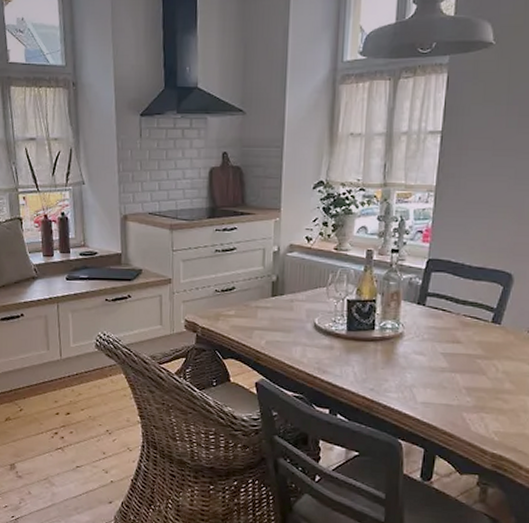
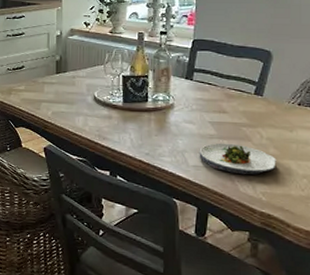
salad plate: none [428,376,512,413] -> present [199,142,276,175]

